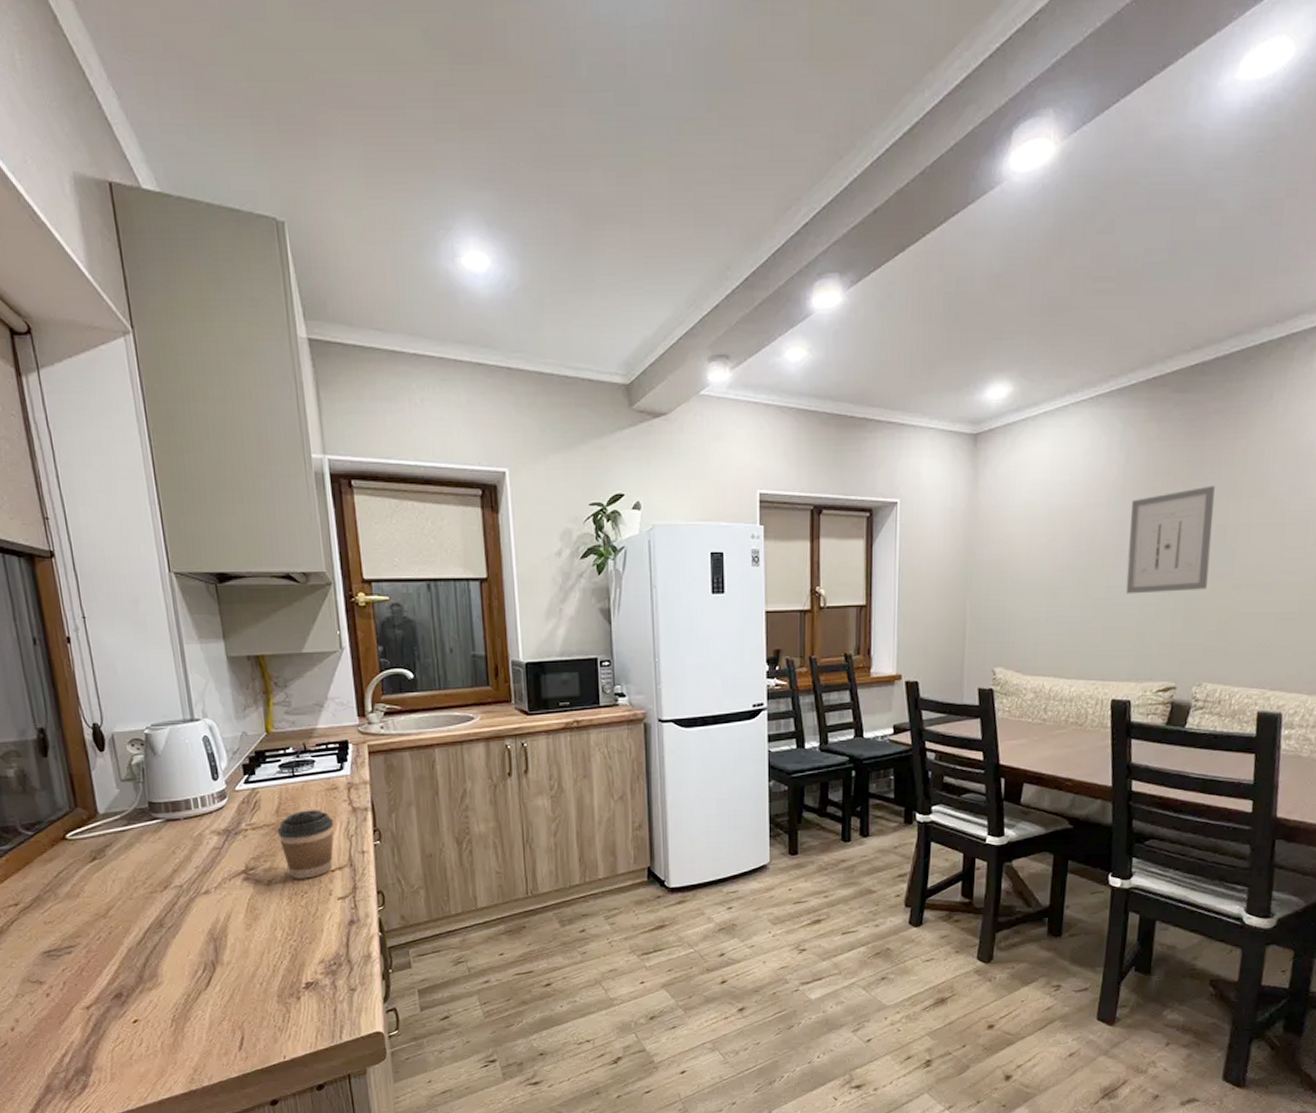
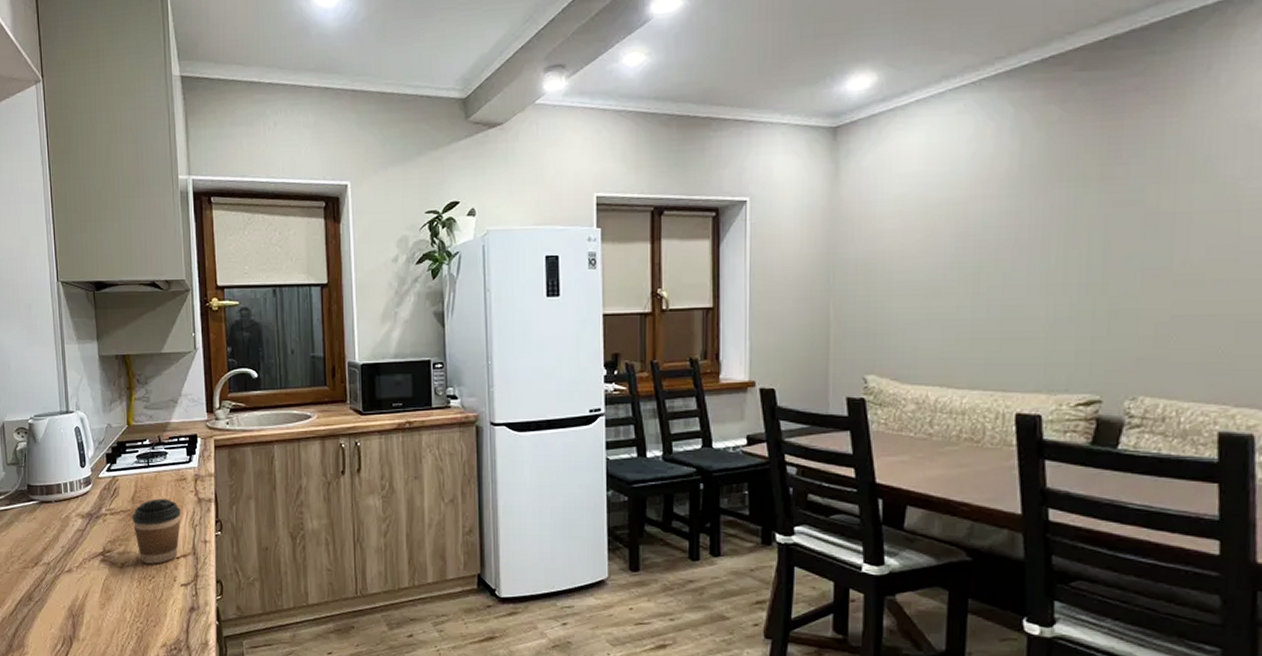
wall art: present [1125,485,1215,594] -> none [1028,170,1140,294]

